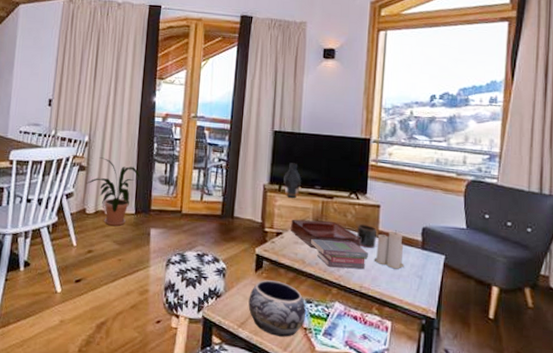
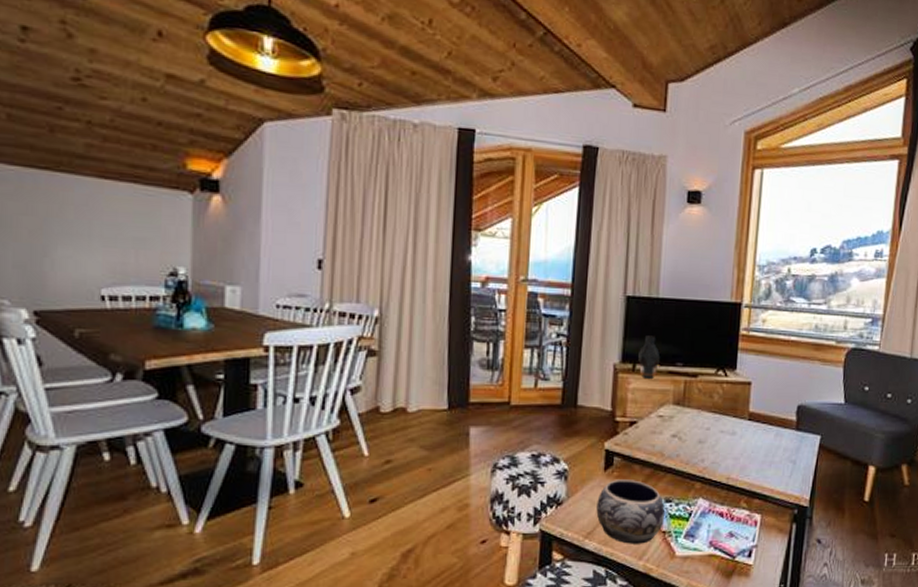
house plant: present [86,157,140,227] -> none [378,337,453,427]
decorative tray: present [291,219,362,249] -> none [647,404,730,438]
books: present [311,238,368,270] -> none [671,426,737,459]
mug: present [356,224,377,248] -> none [723,406,747,433]
candle: present [374,230,404,269] -> none [743,410,777,455]

